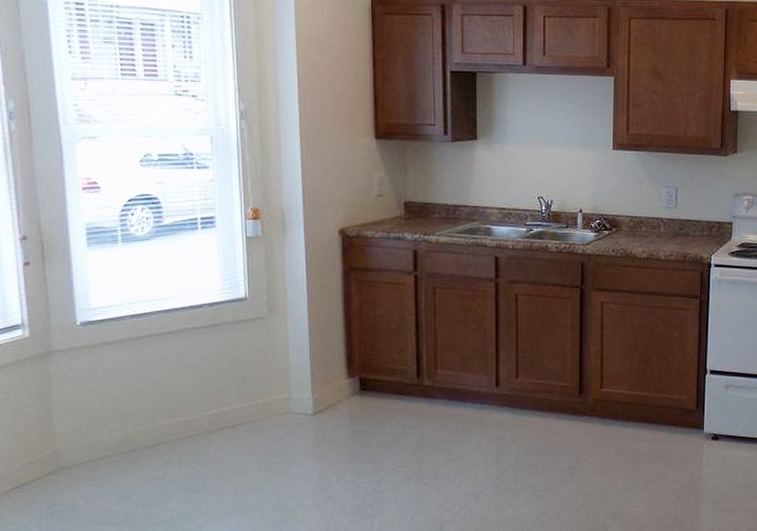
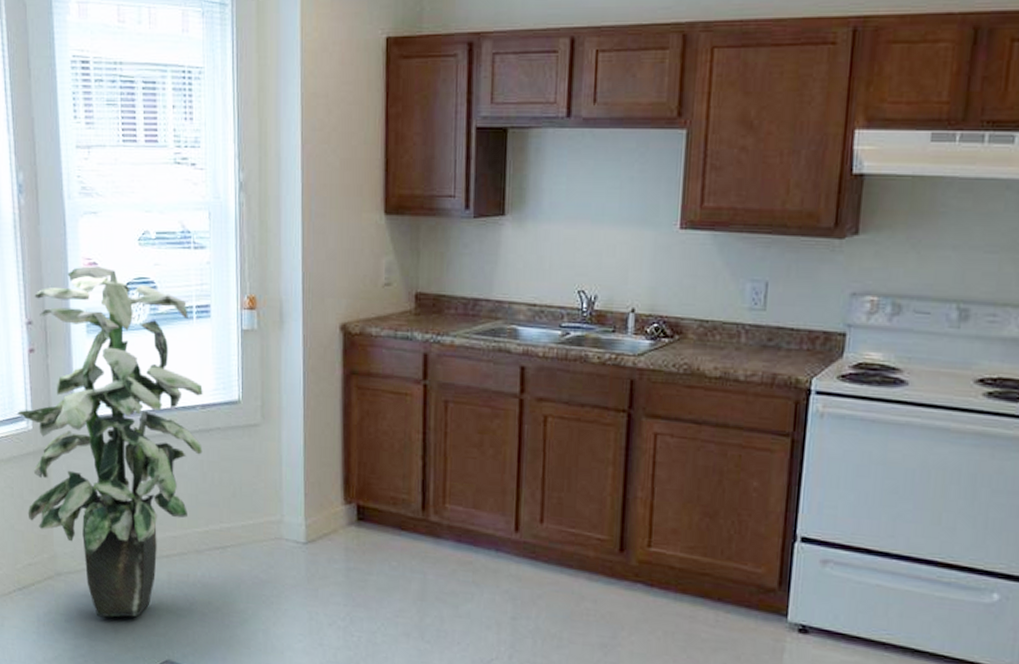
indoor plant: none [11,185,211,503] -> present [16,266,203,618]

